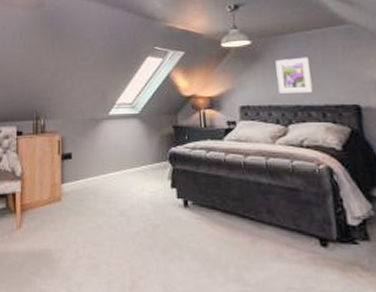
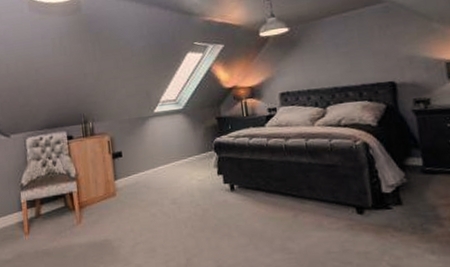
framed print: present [275,57,313,94] -> none [313,39,350,77]

